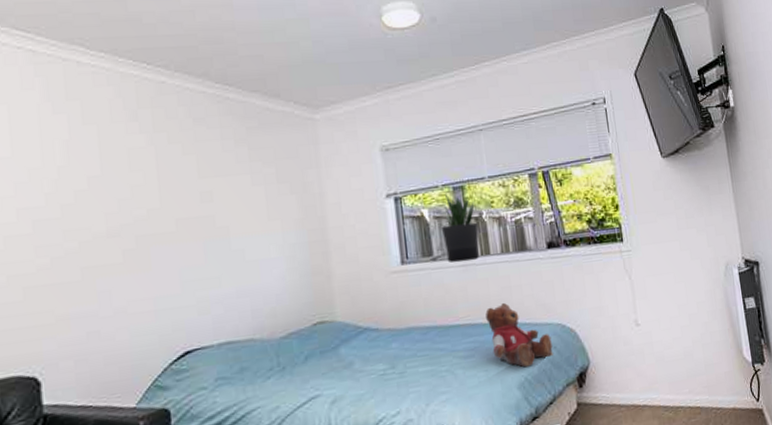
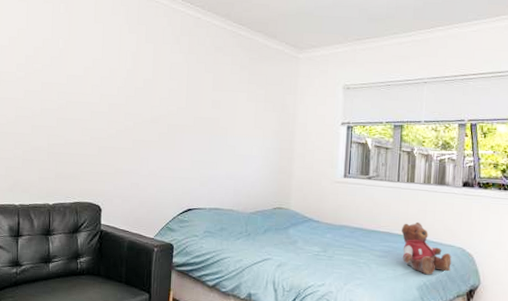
planter: present [441,194,479,263] -> none [379,130,409,185]

